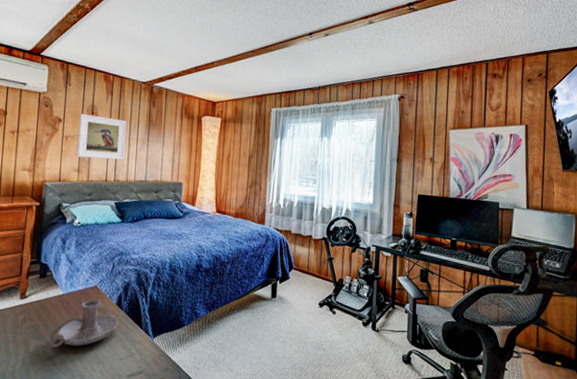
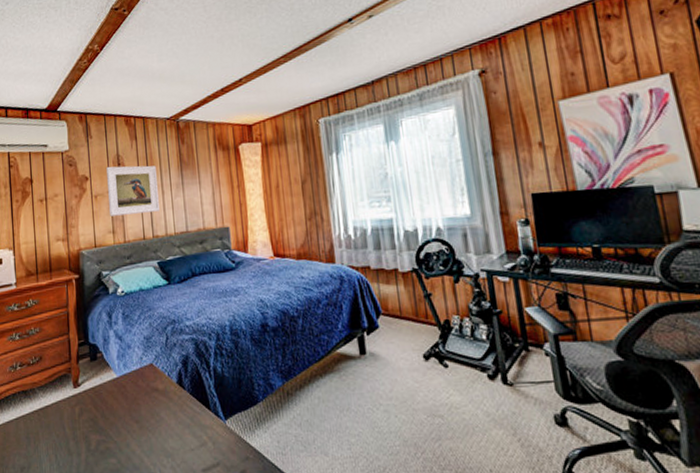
candle holder: present [49,299,118,348] -> none [110,379,183,442]

